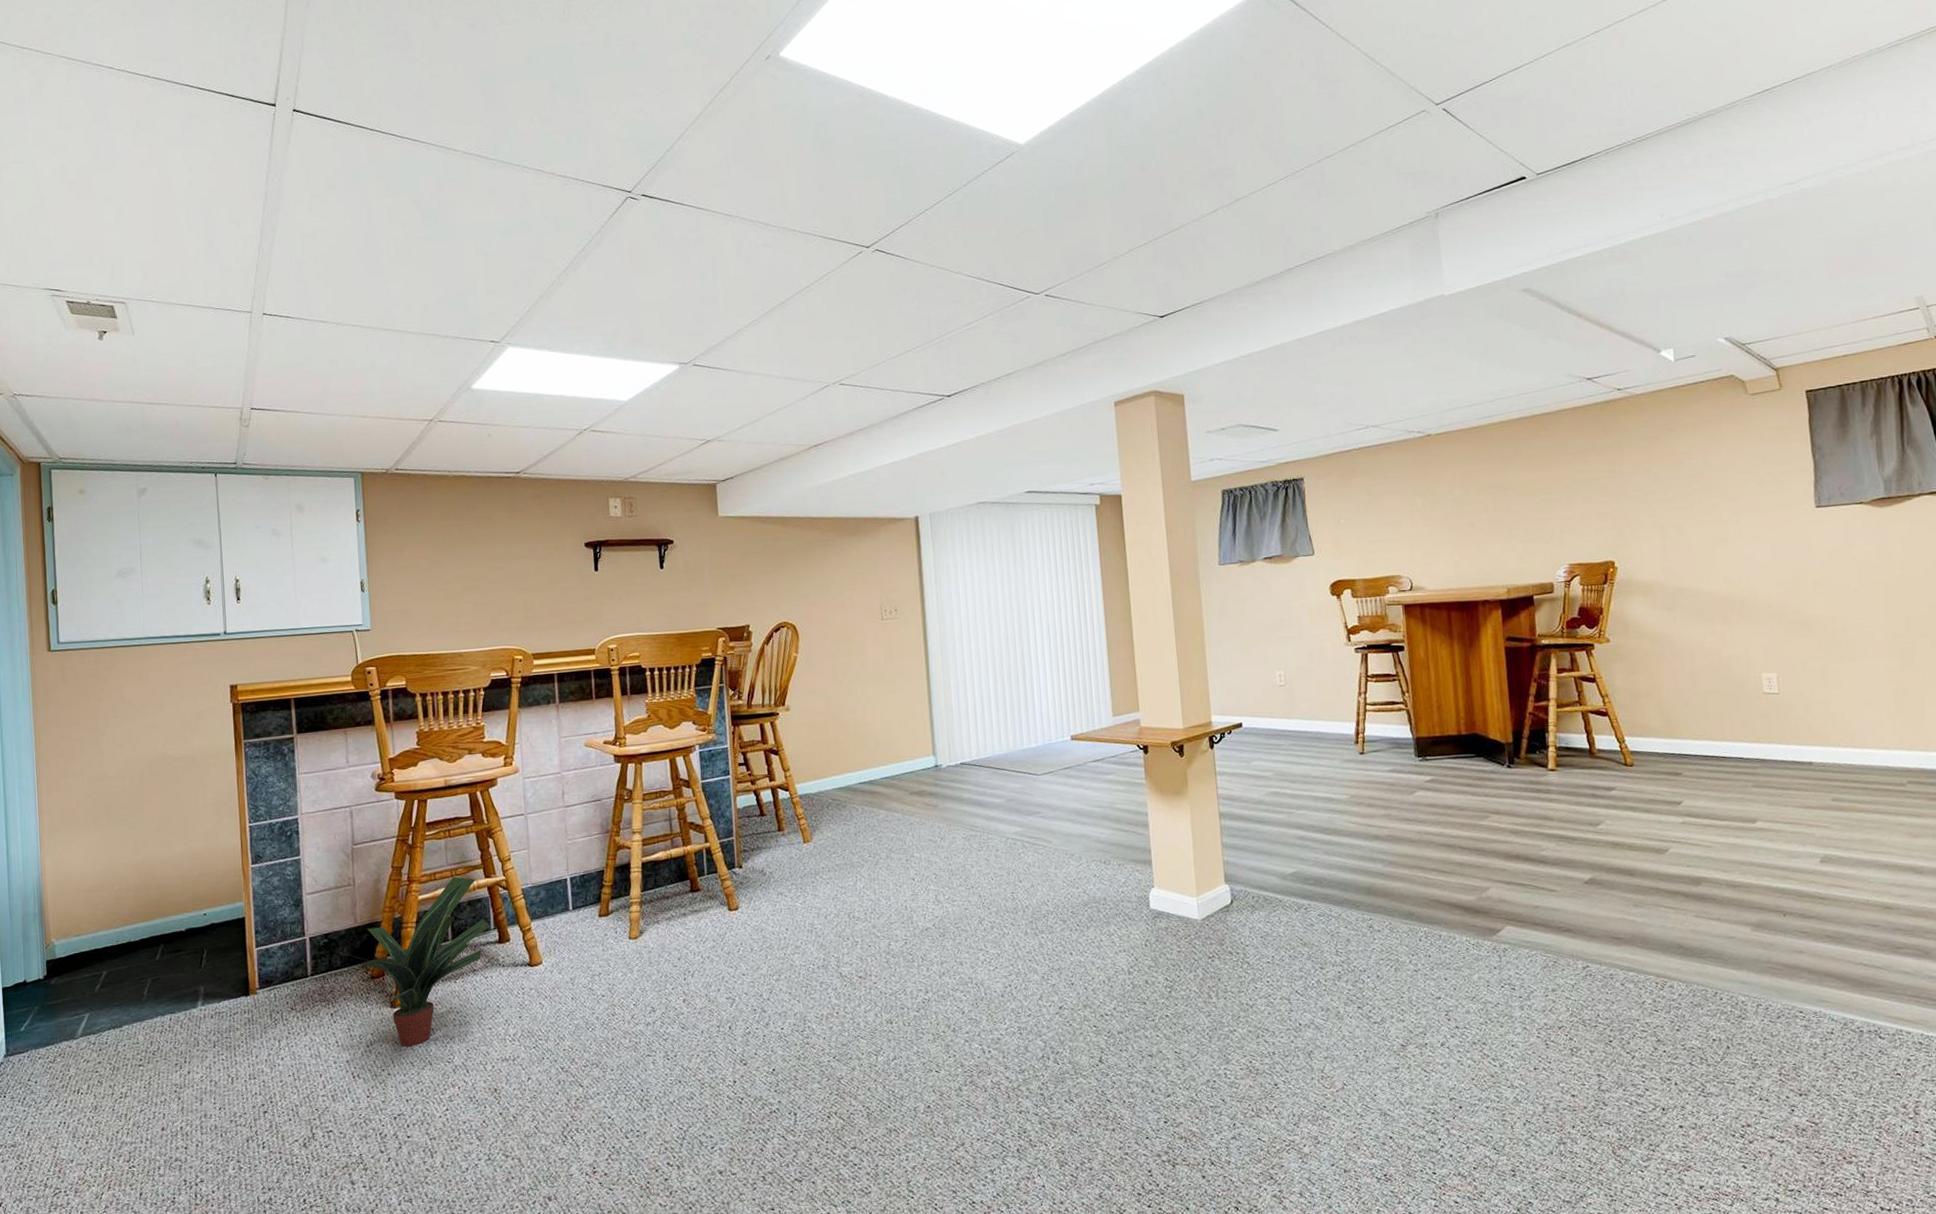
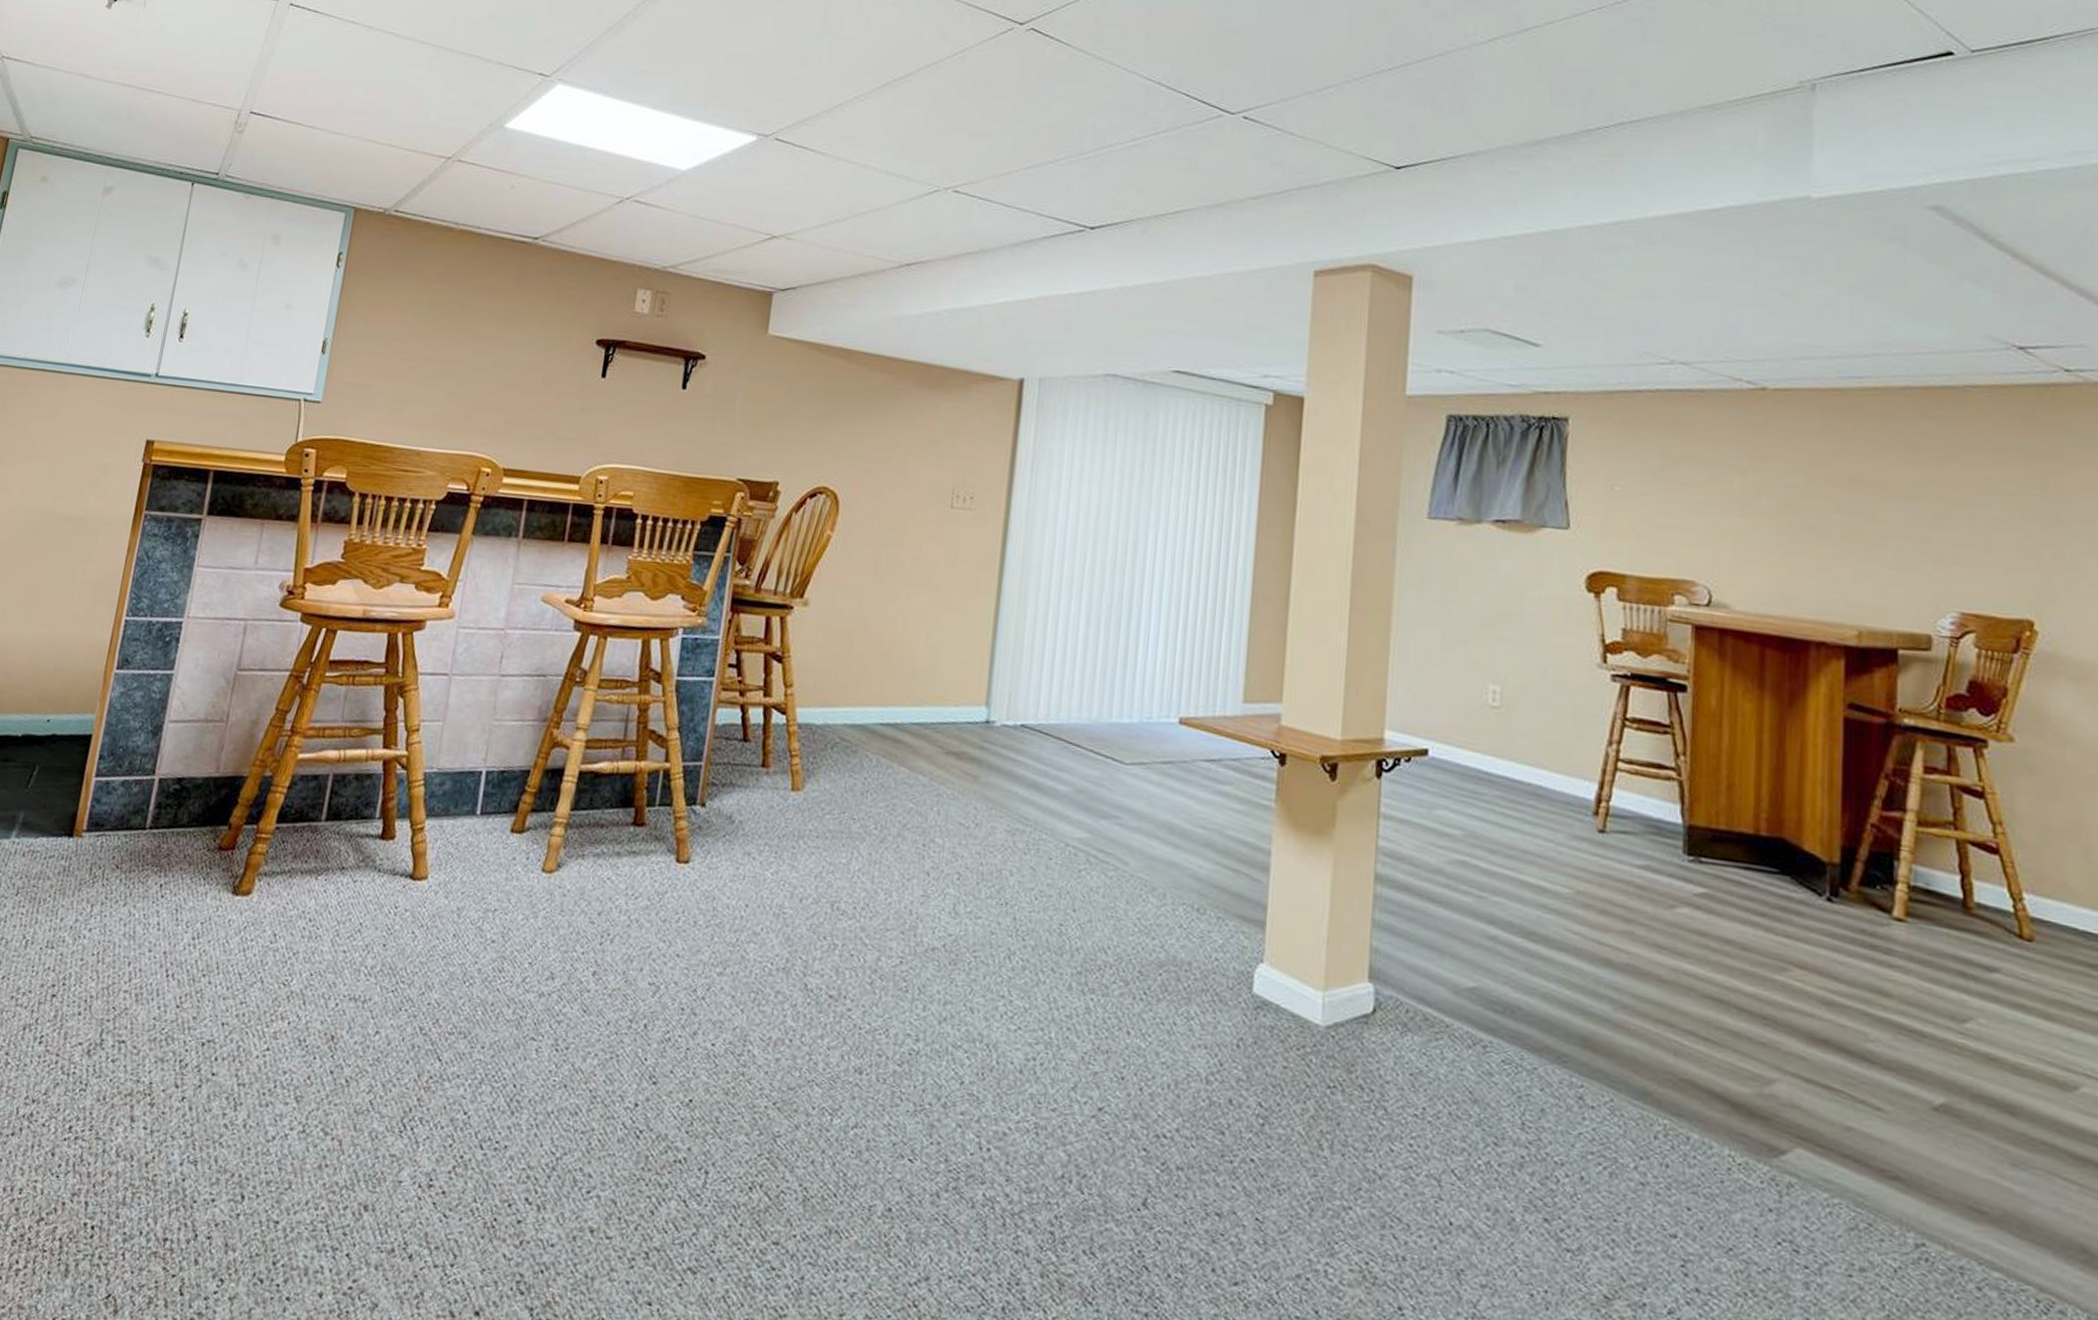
potted plant: present [336,877,489,1047] -> none [185,738,374,952]

